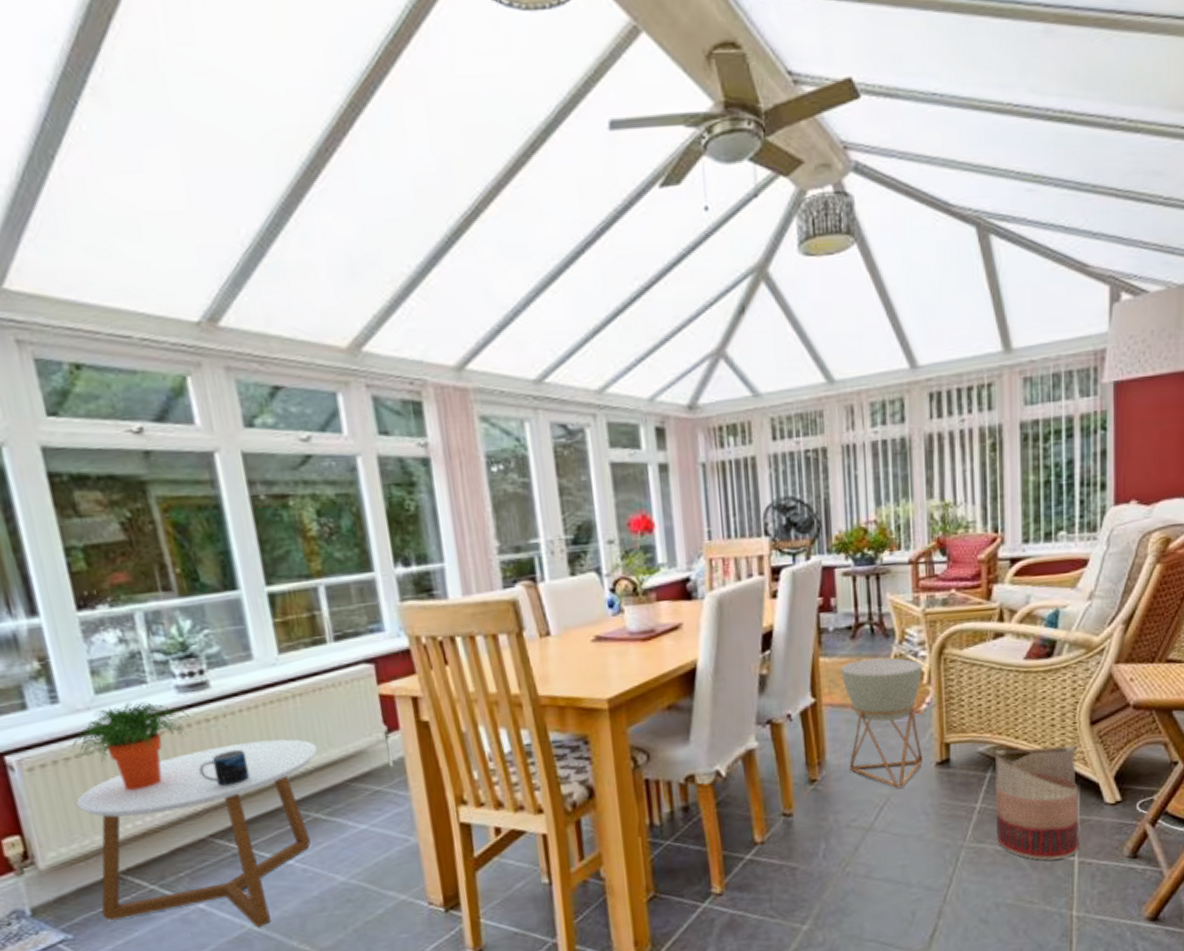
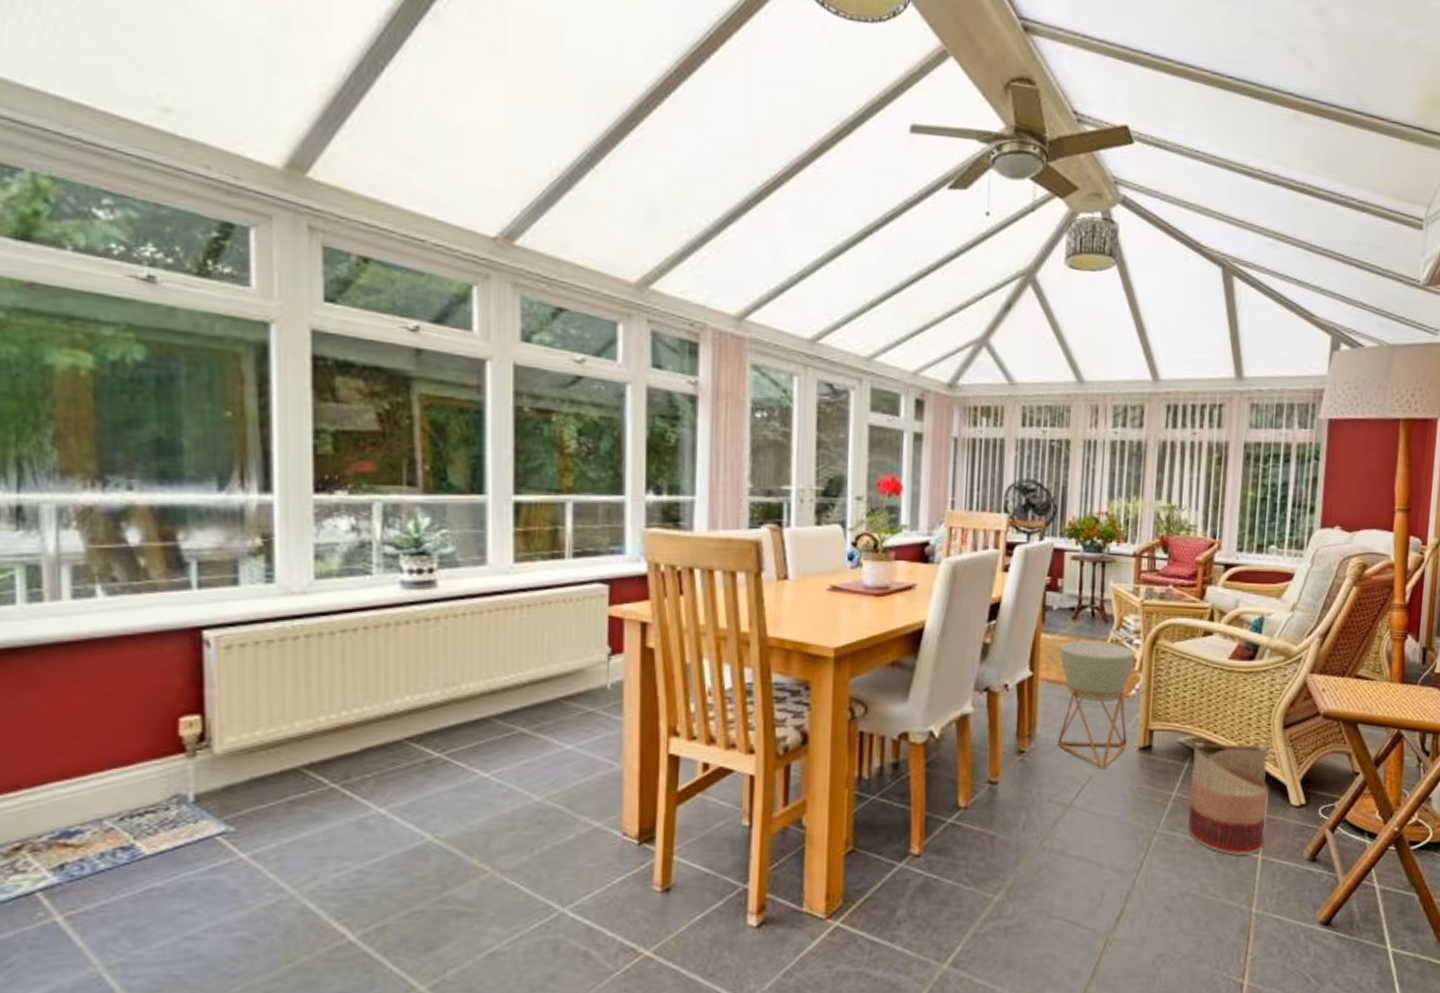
potted plant: present [72,701,189,791] -> none [279,592,409,682]
coffee table: present [76,739,317,928] -> none [271,646,535,841]
mug: present [198,750,251,787] -> none [408,654,461,690]

